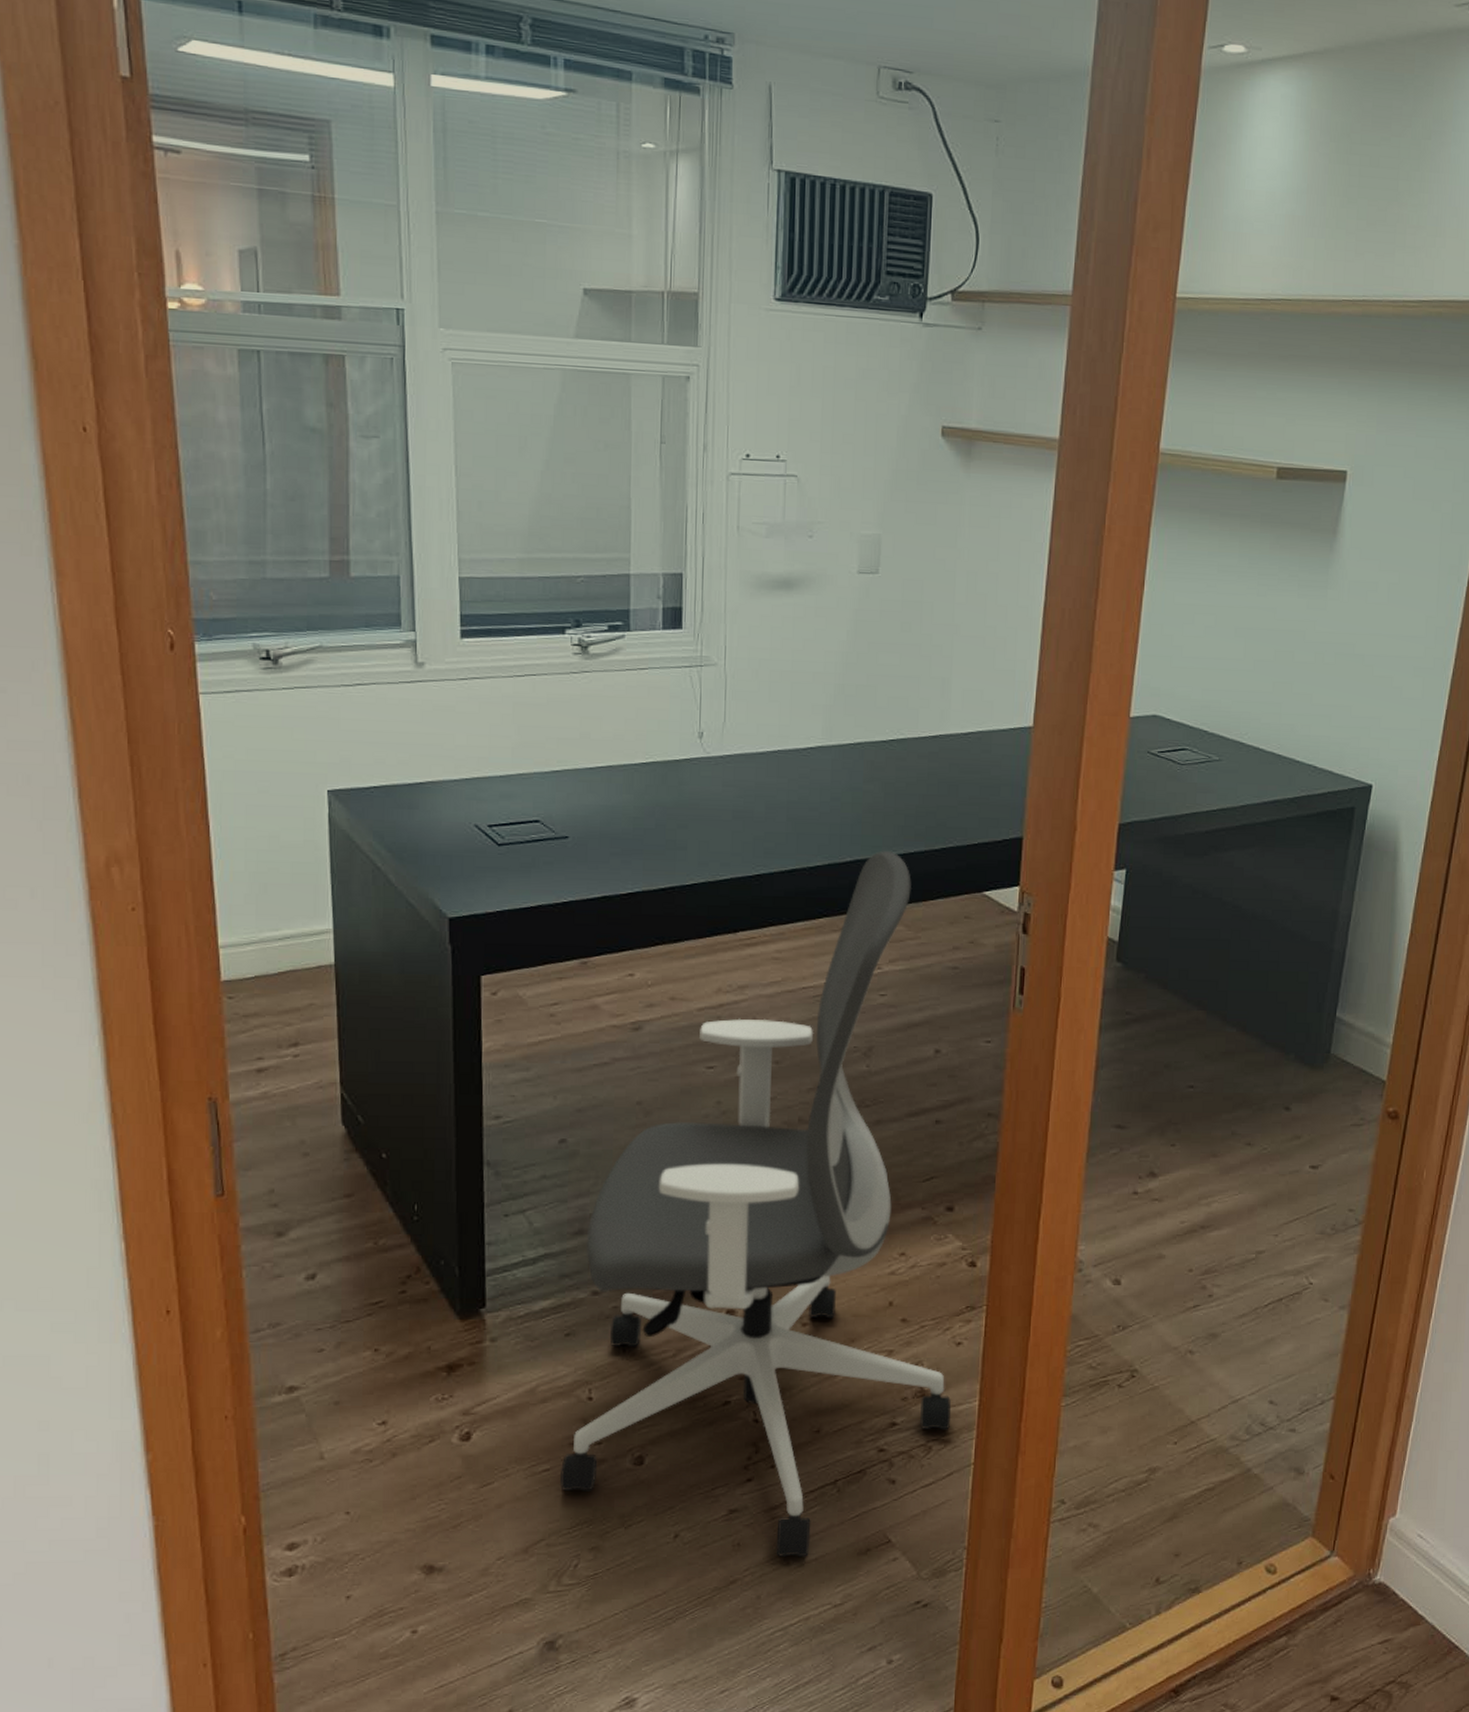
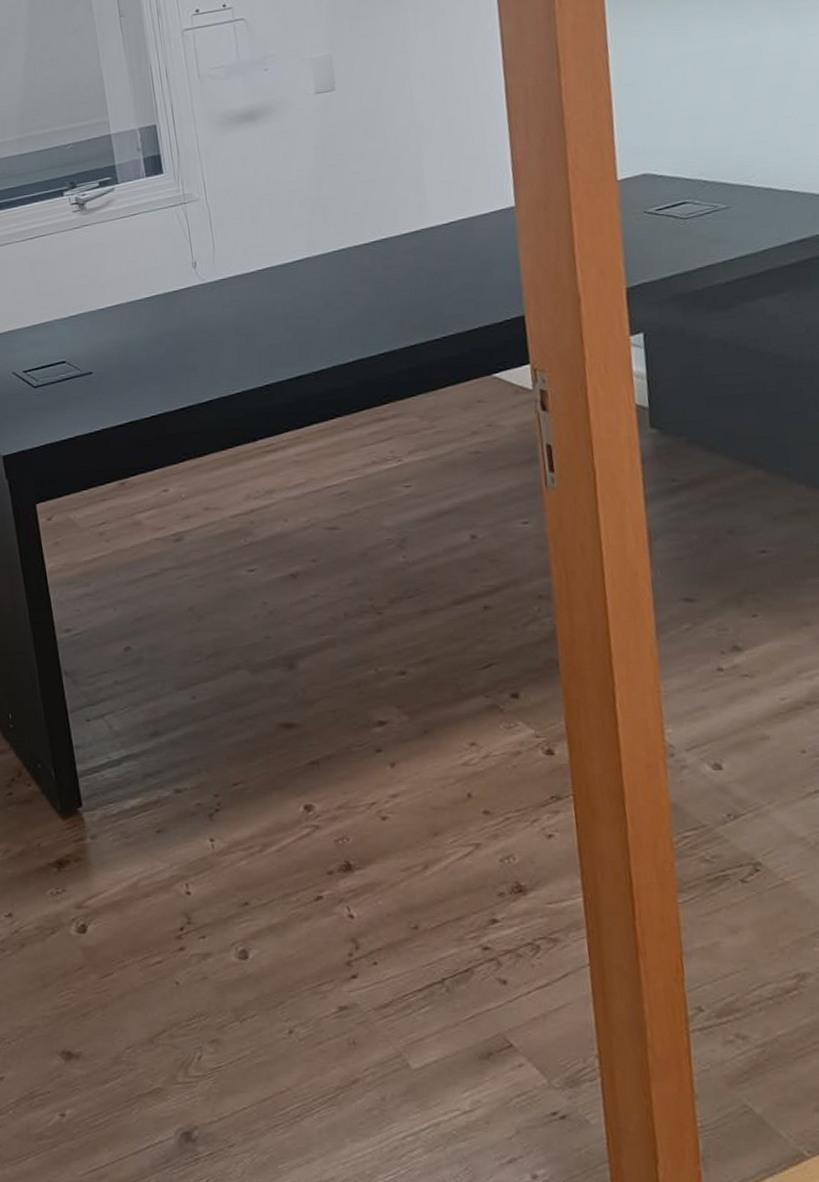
office chair: present [560,851,951,1557] -> none [162,347,556,1059]

